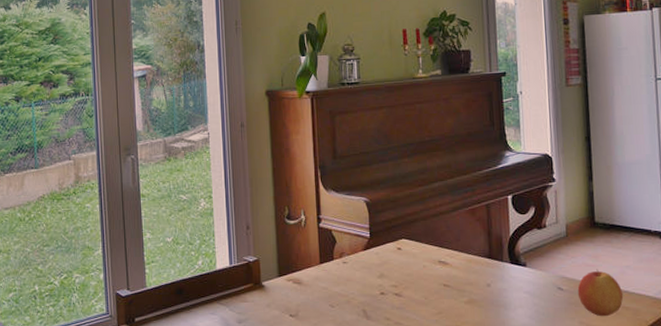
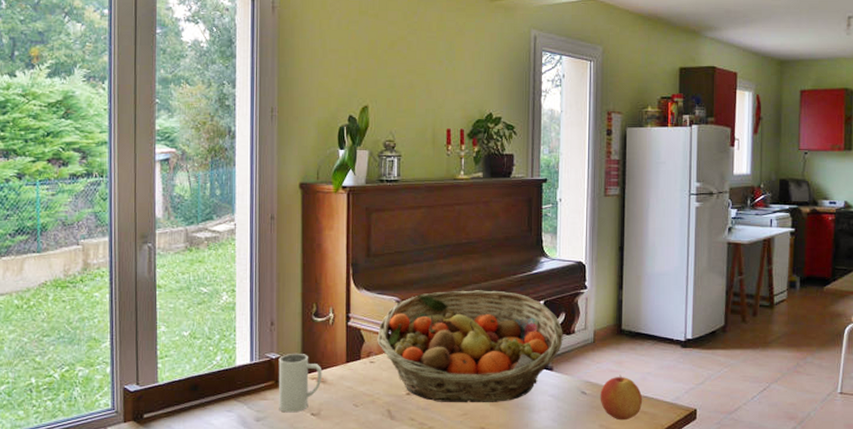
mug: none [256,256,298,314] -> present [278,354,323,413]
fruit basket: none [348,187,535,302] -> present [377,290,563,403]

